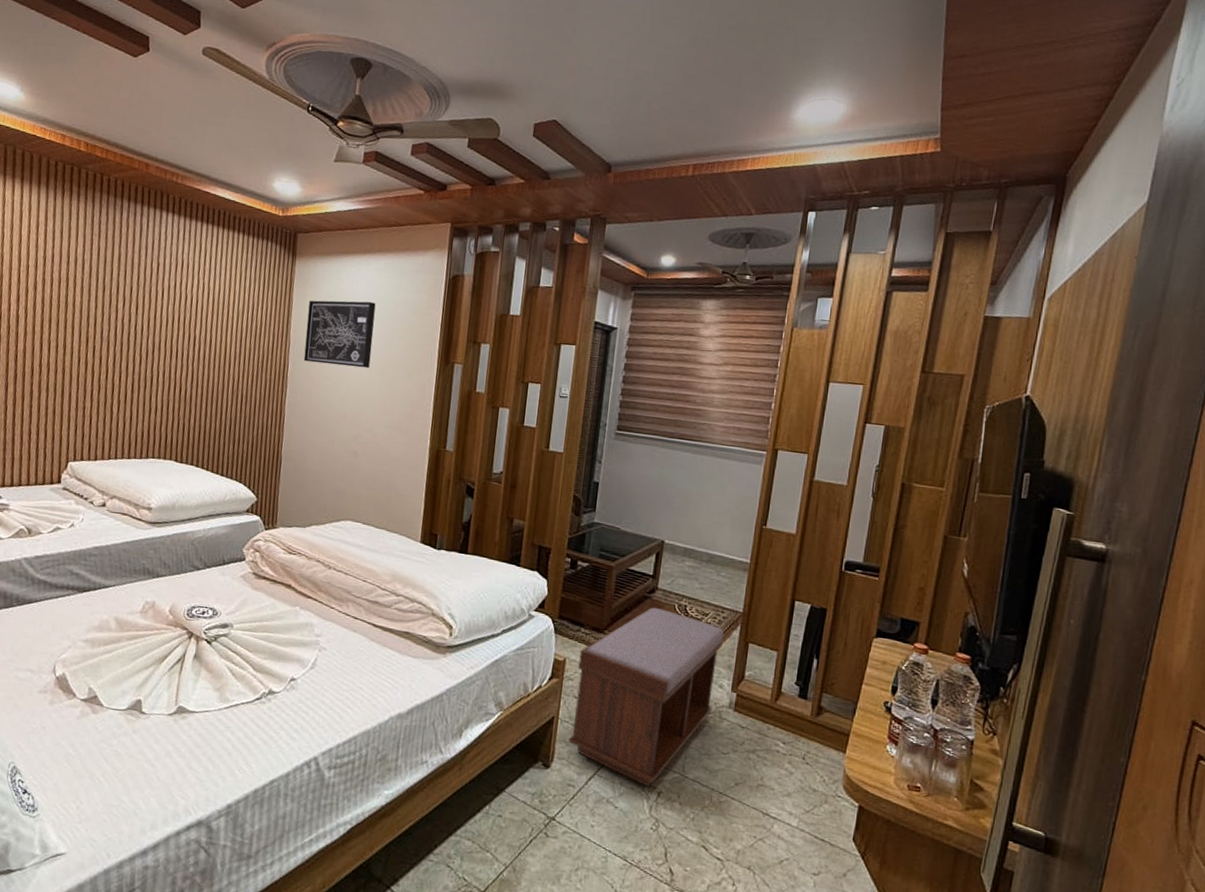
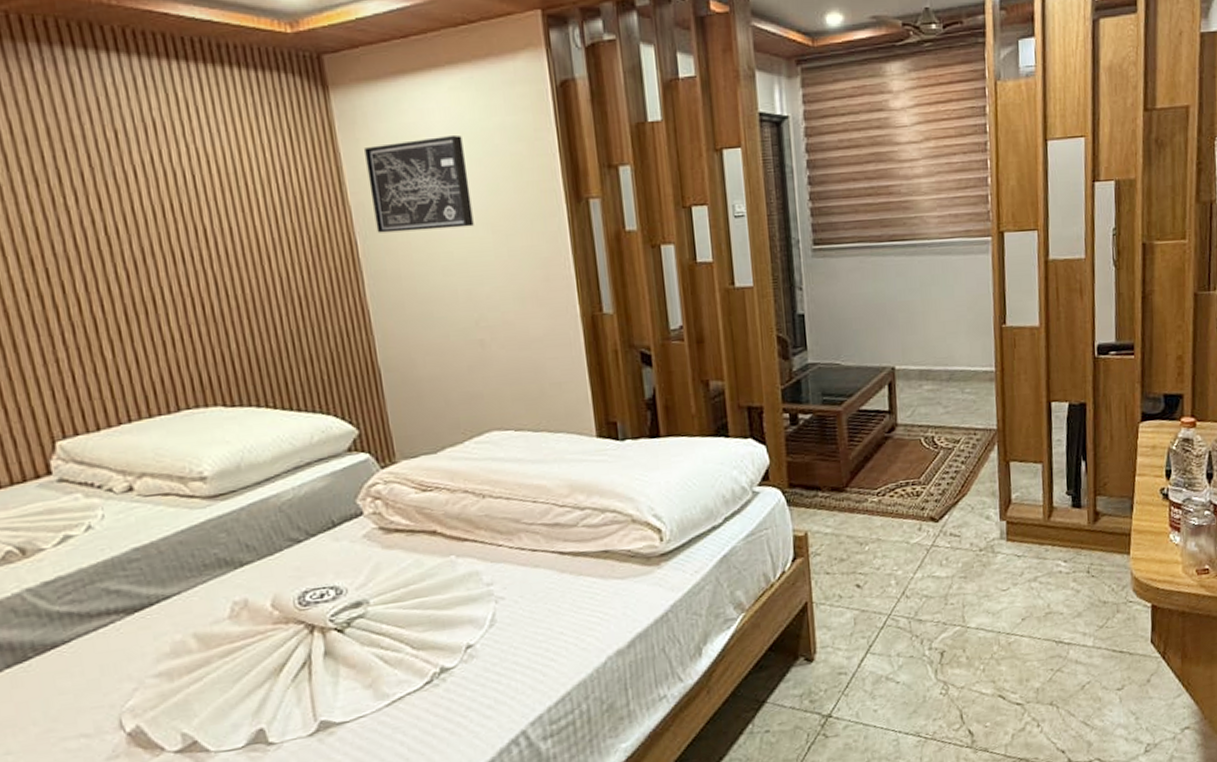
bench: present [568,607,725,788] -> none [822,446,984,651]

